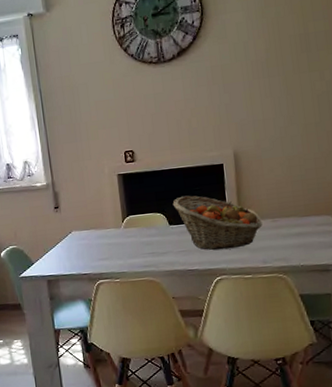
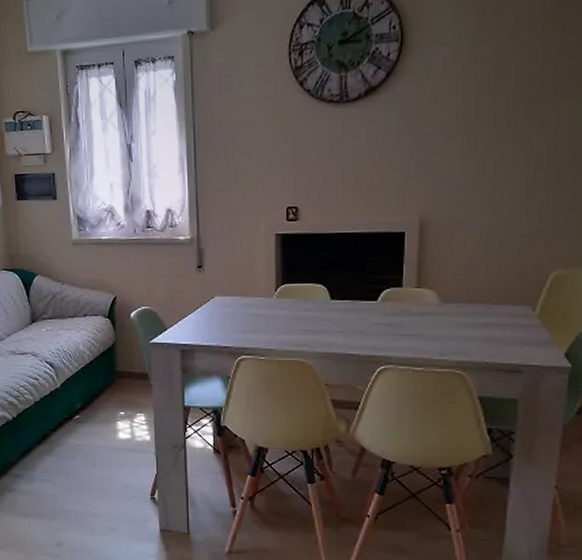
fruit basket: present [172,195,263,250] -> none [338,266,444,335]

